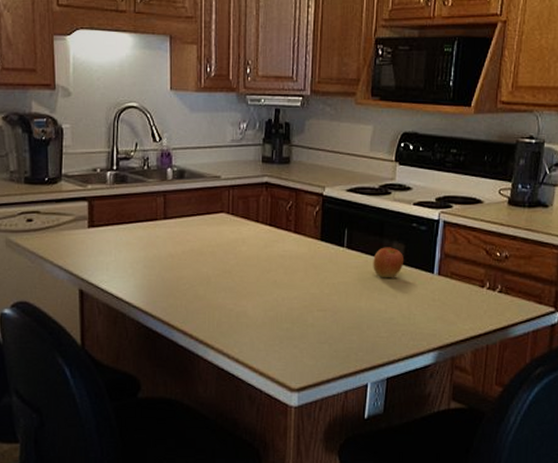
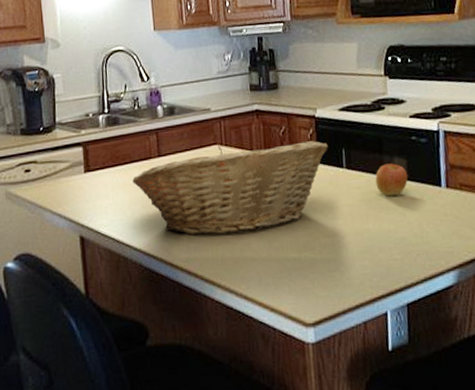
fruit basket: none [136,215,332,300] -> present [132,141,328,235]

